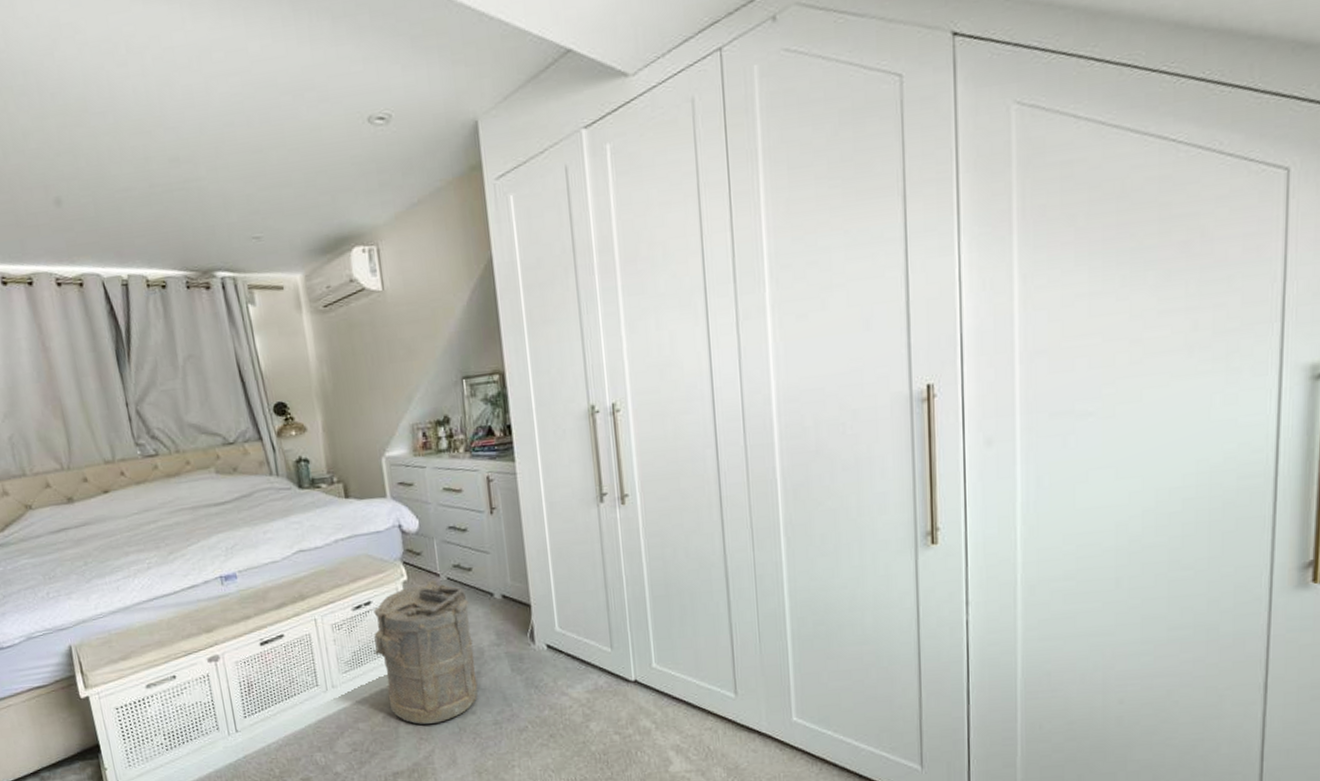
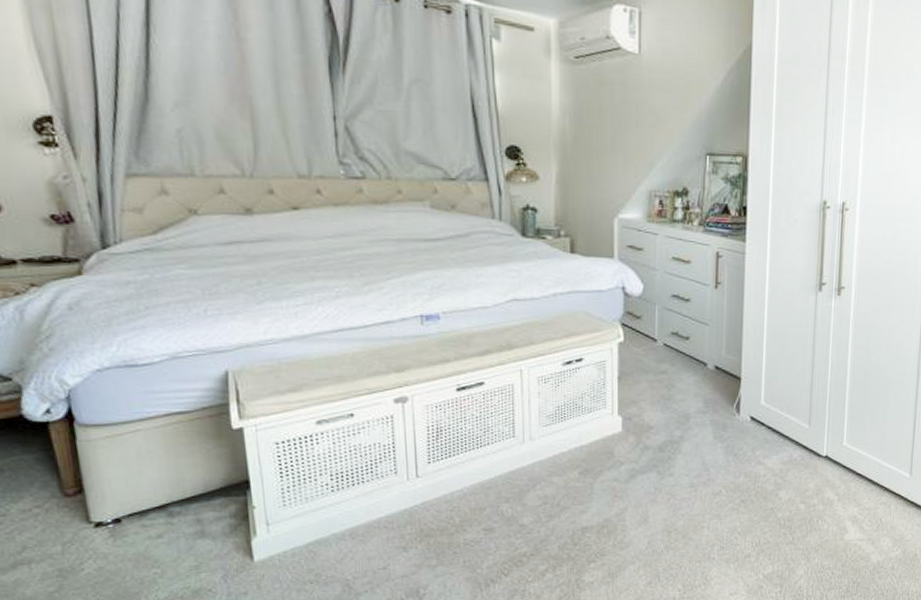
laundry hamper: present [373,579,478,724] -> none [580,344,682,482]

